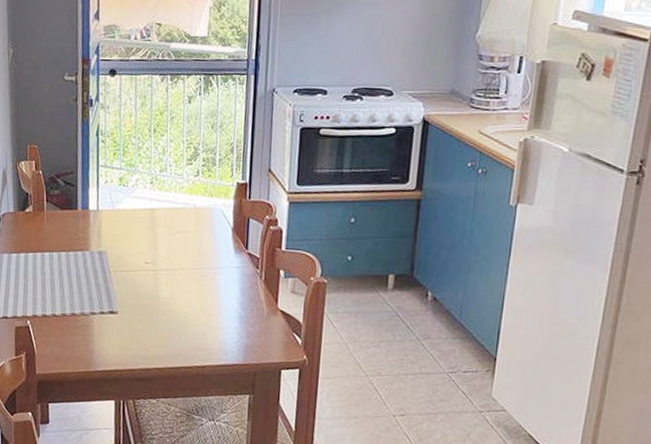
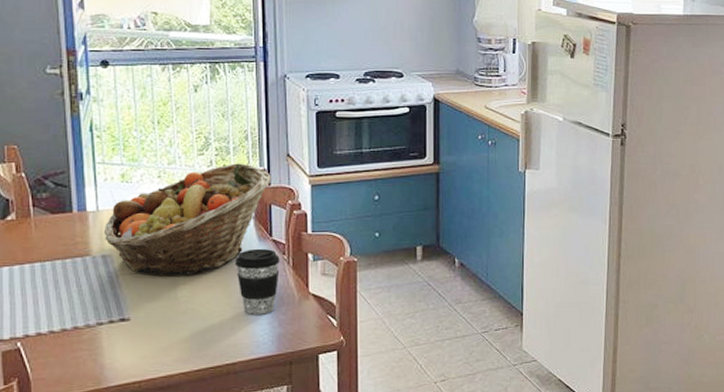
fruit basket: none [101,175,253,279] -> present [103,163,273,276]
coffee cup: none [212,259,253,324] -> present [236,248,280,315]

